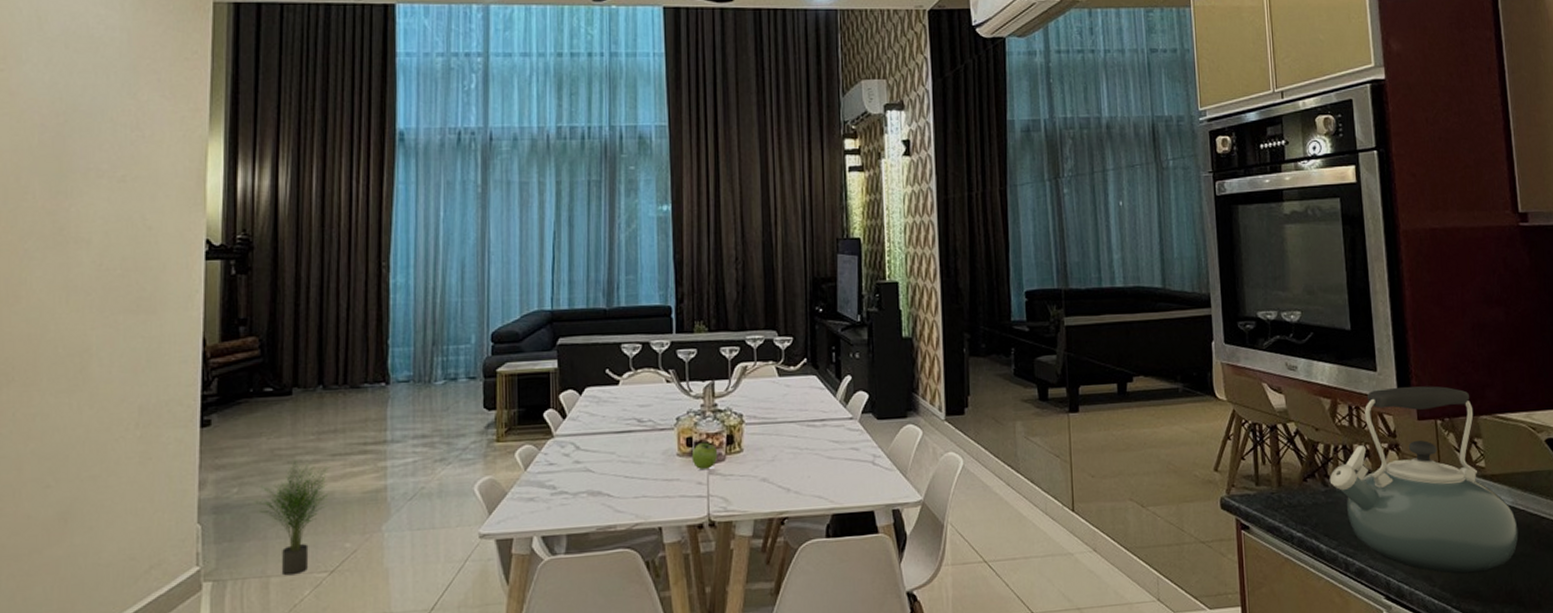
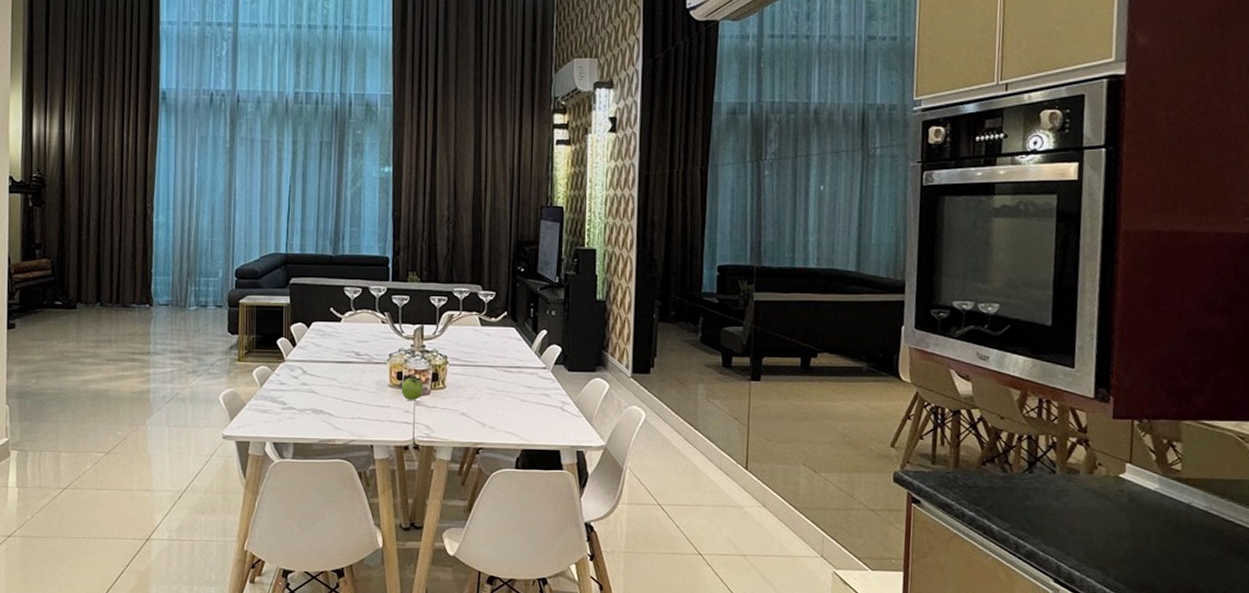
potted plant: present [253,460,330,576] -> none [47,361,106,452]
kettle: present [1329,386,1519,574] -> none [1009,385,1209,569]

